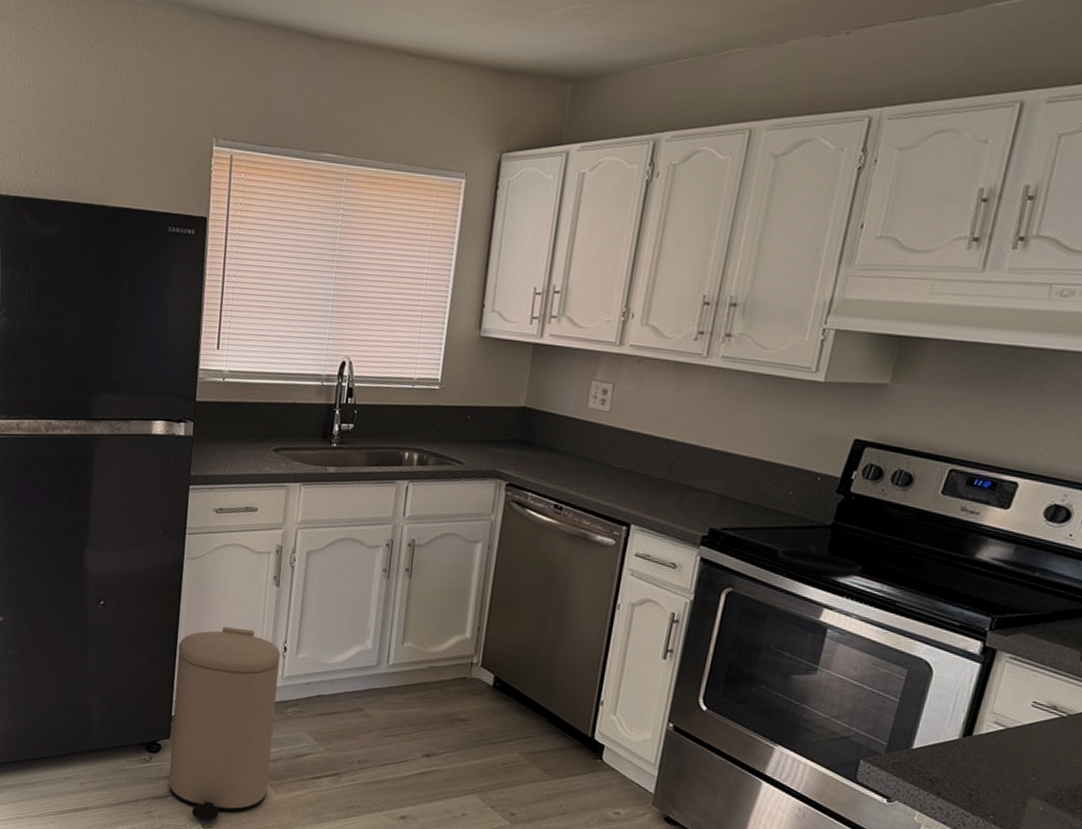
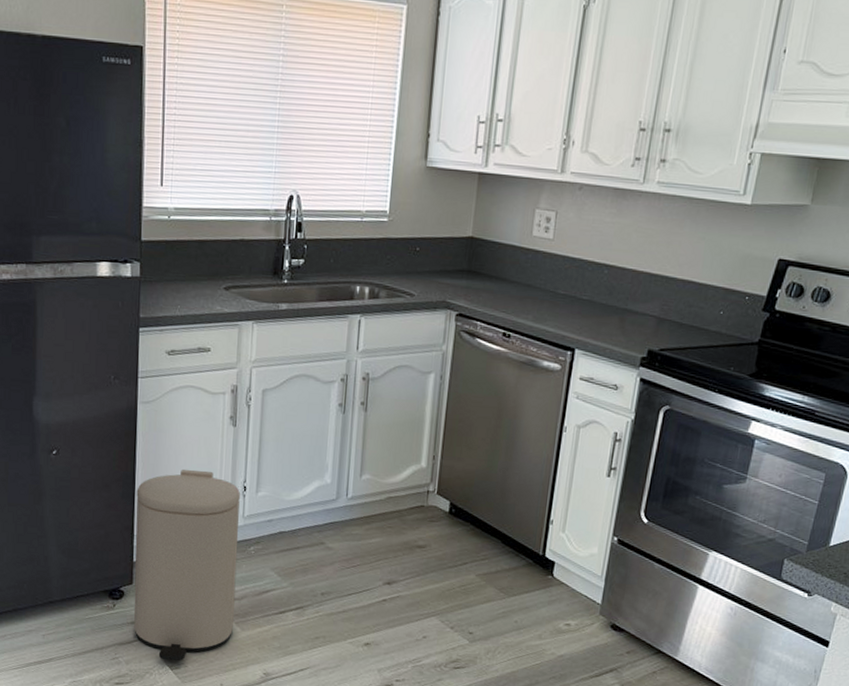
frying pan: present [777,543,862,579] -> none [709,360,786,393]

